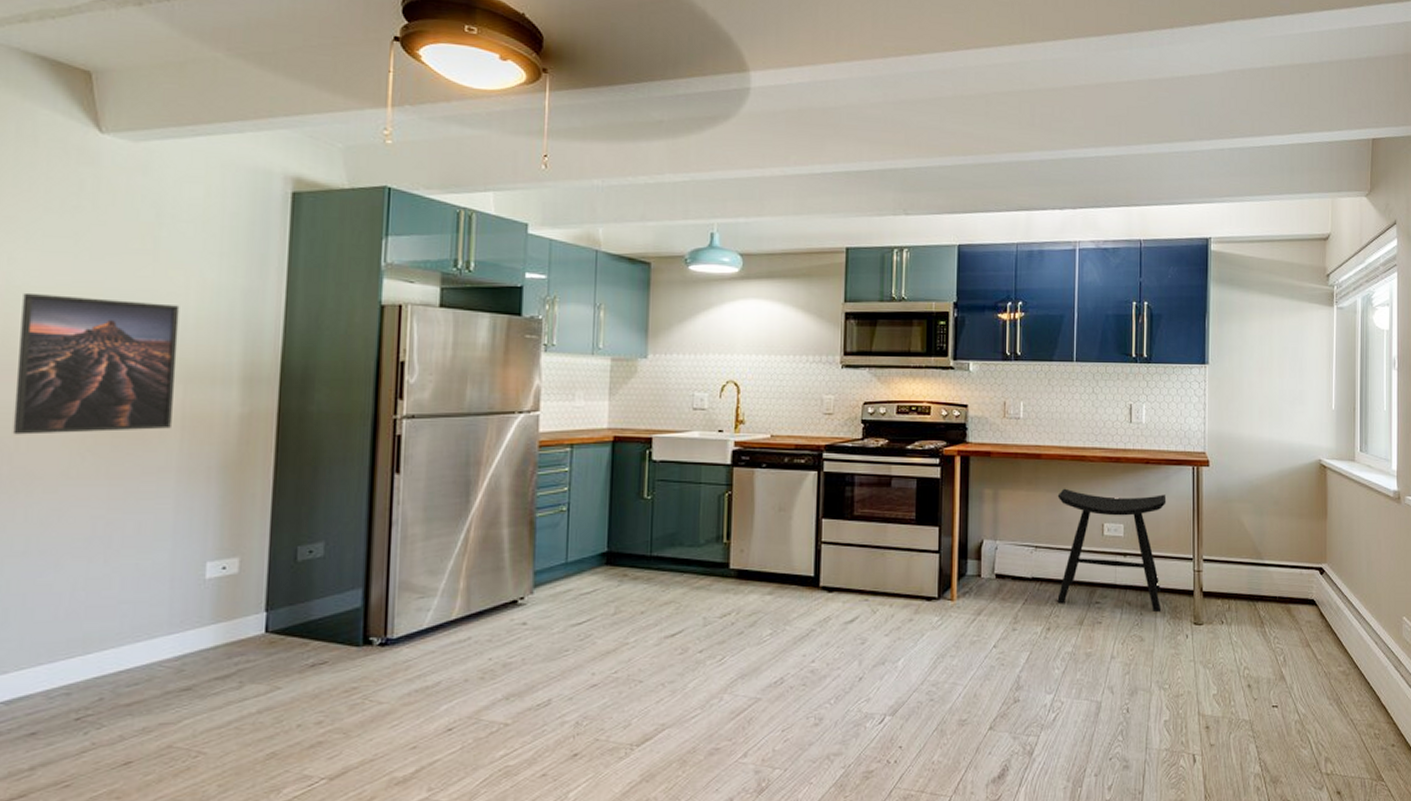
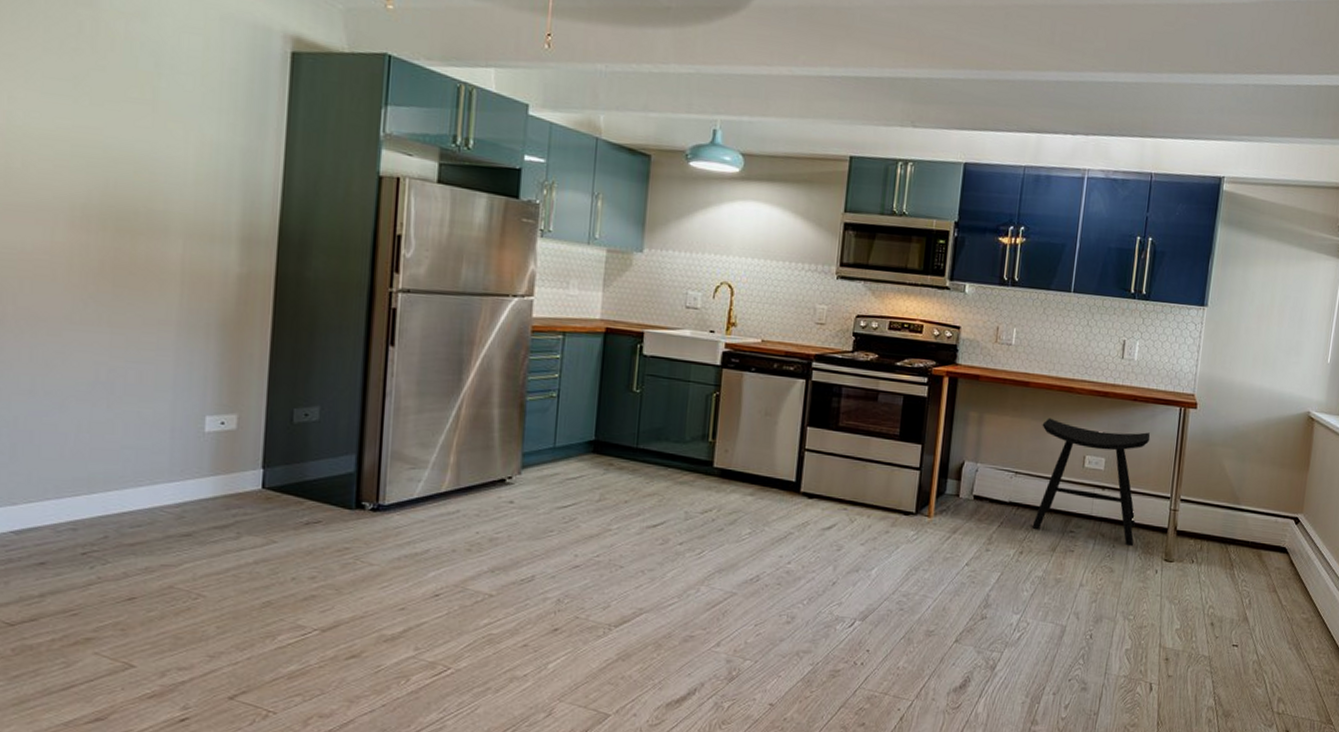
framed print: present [12,292,180,435] -> none [16,133,179,283]

